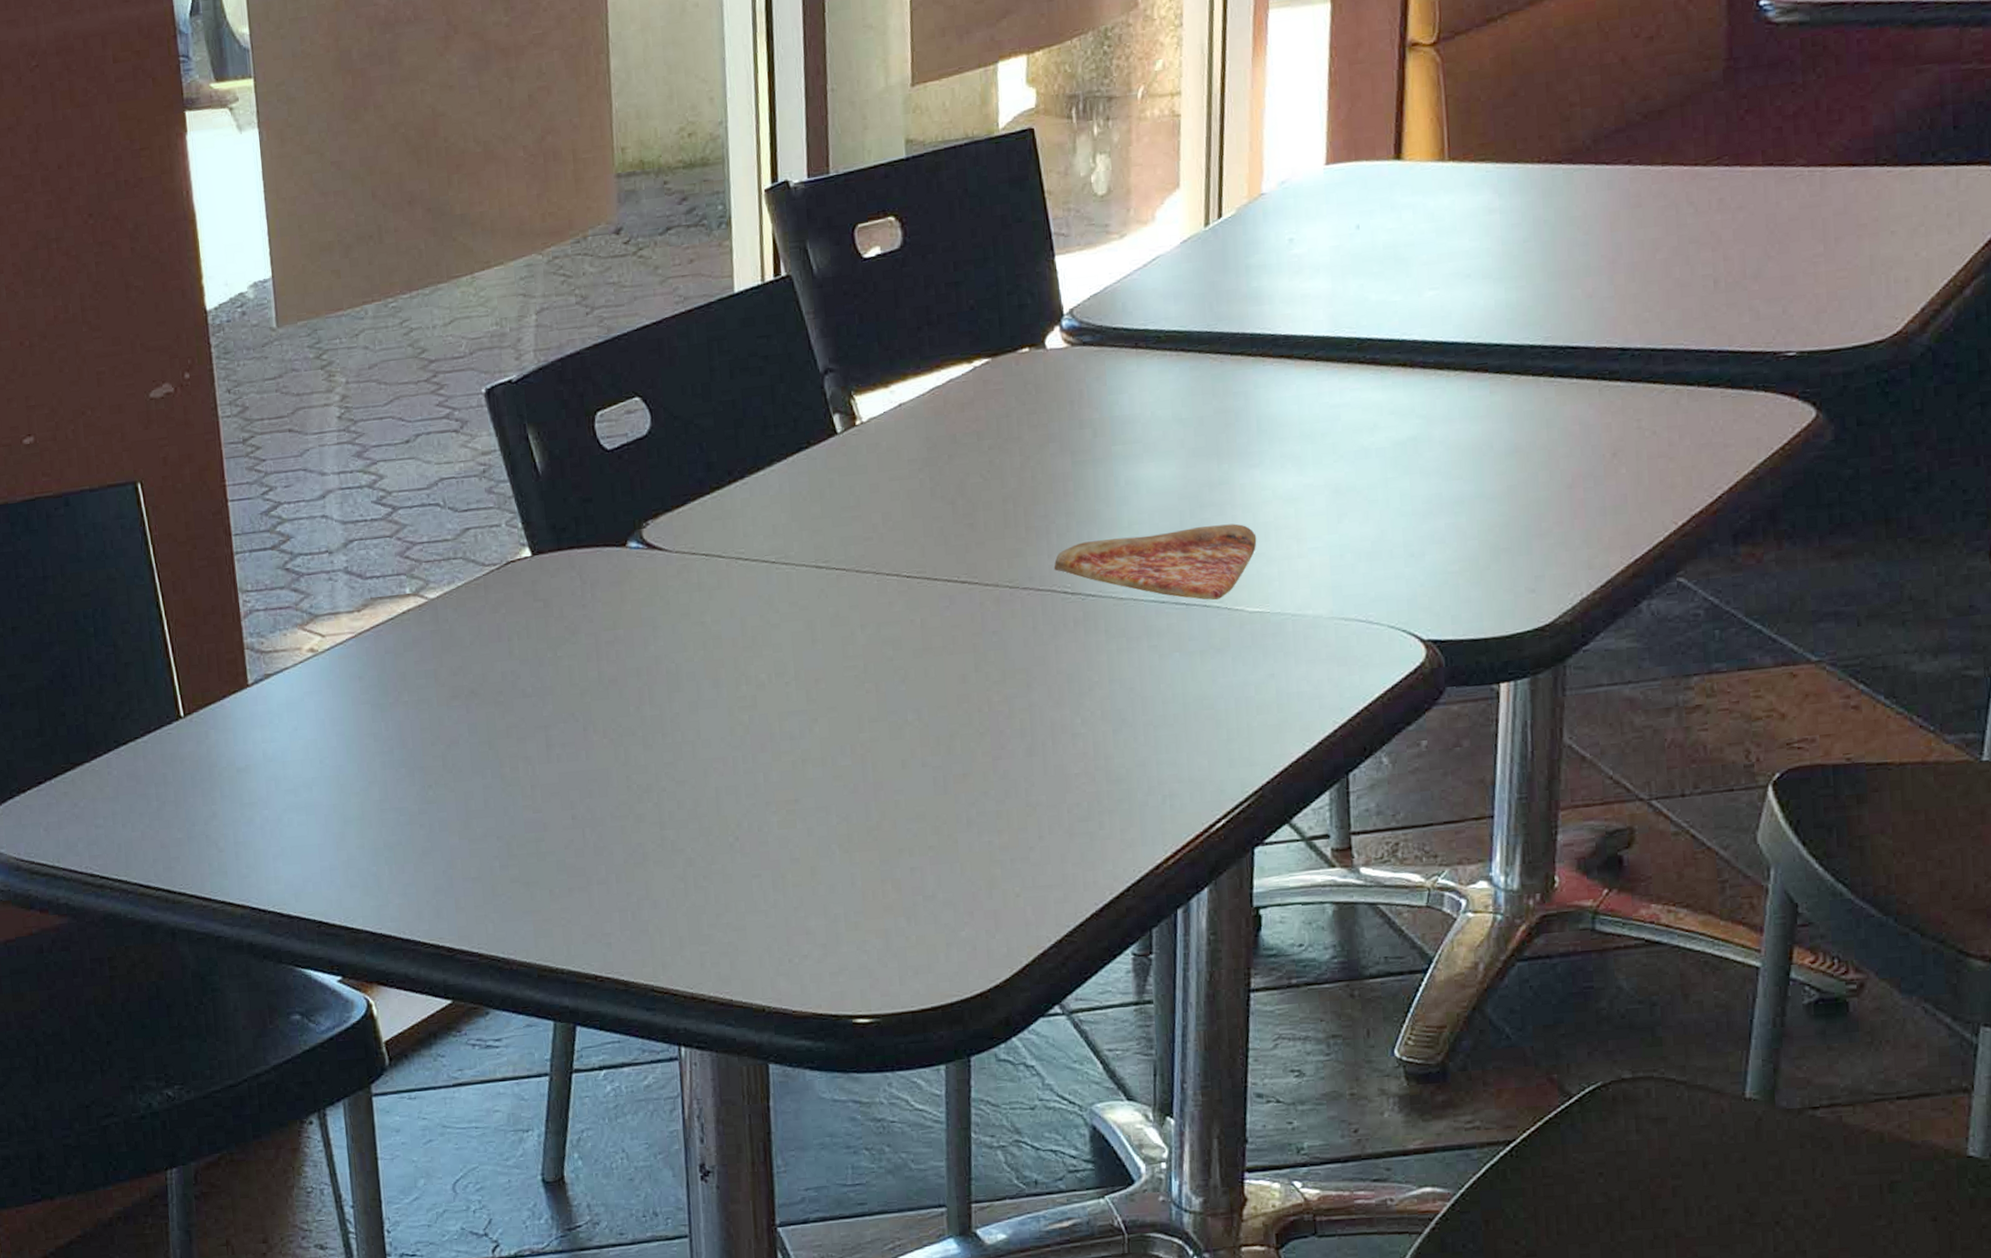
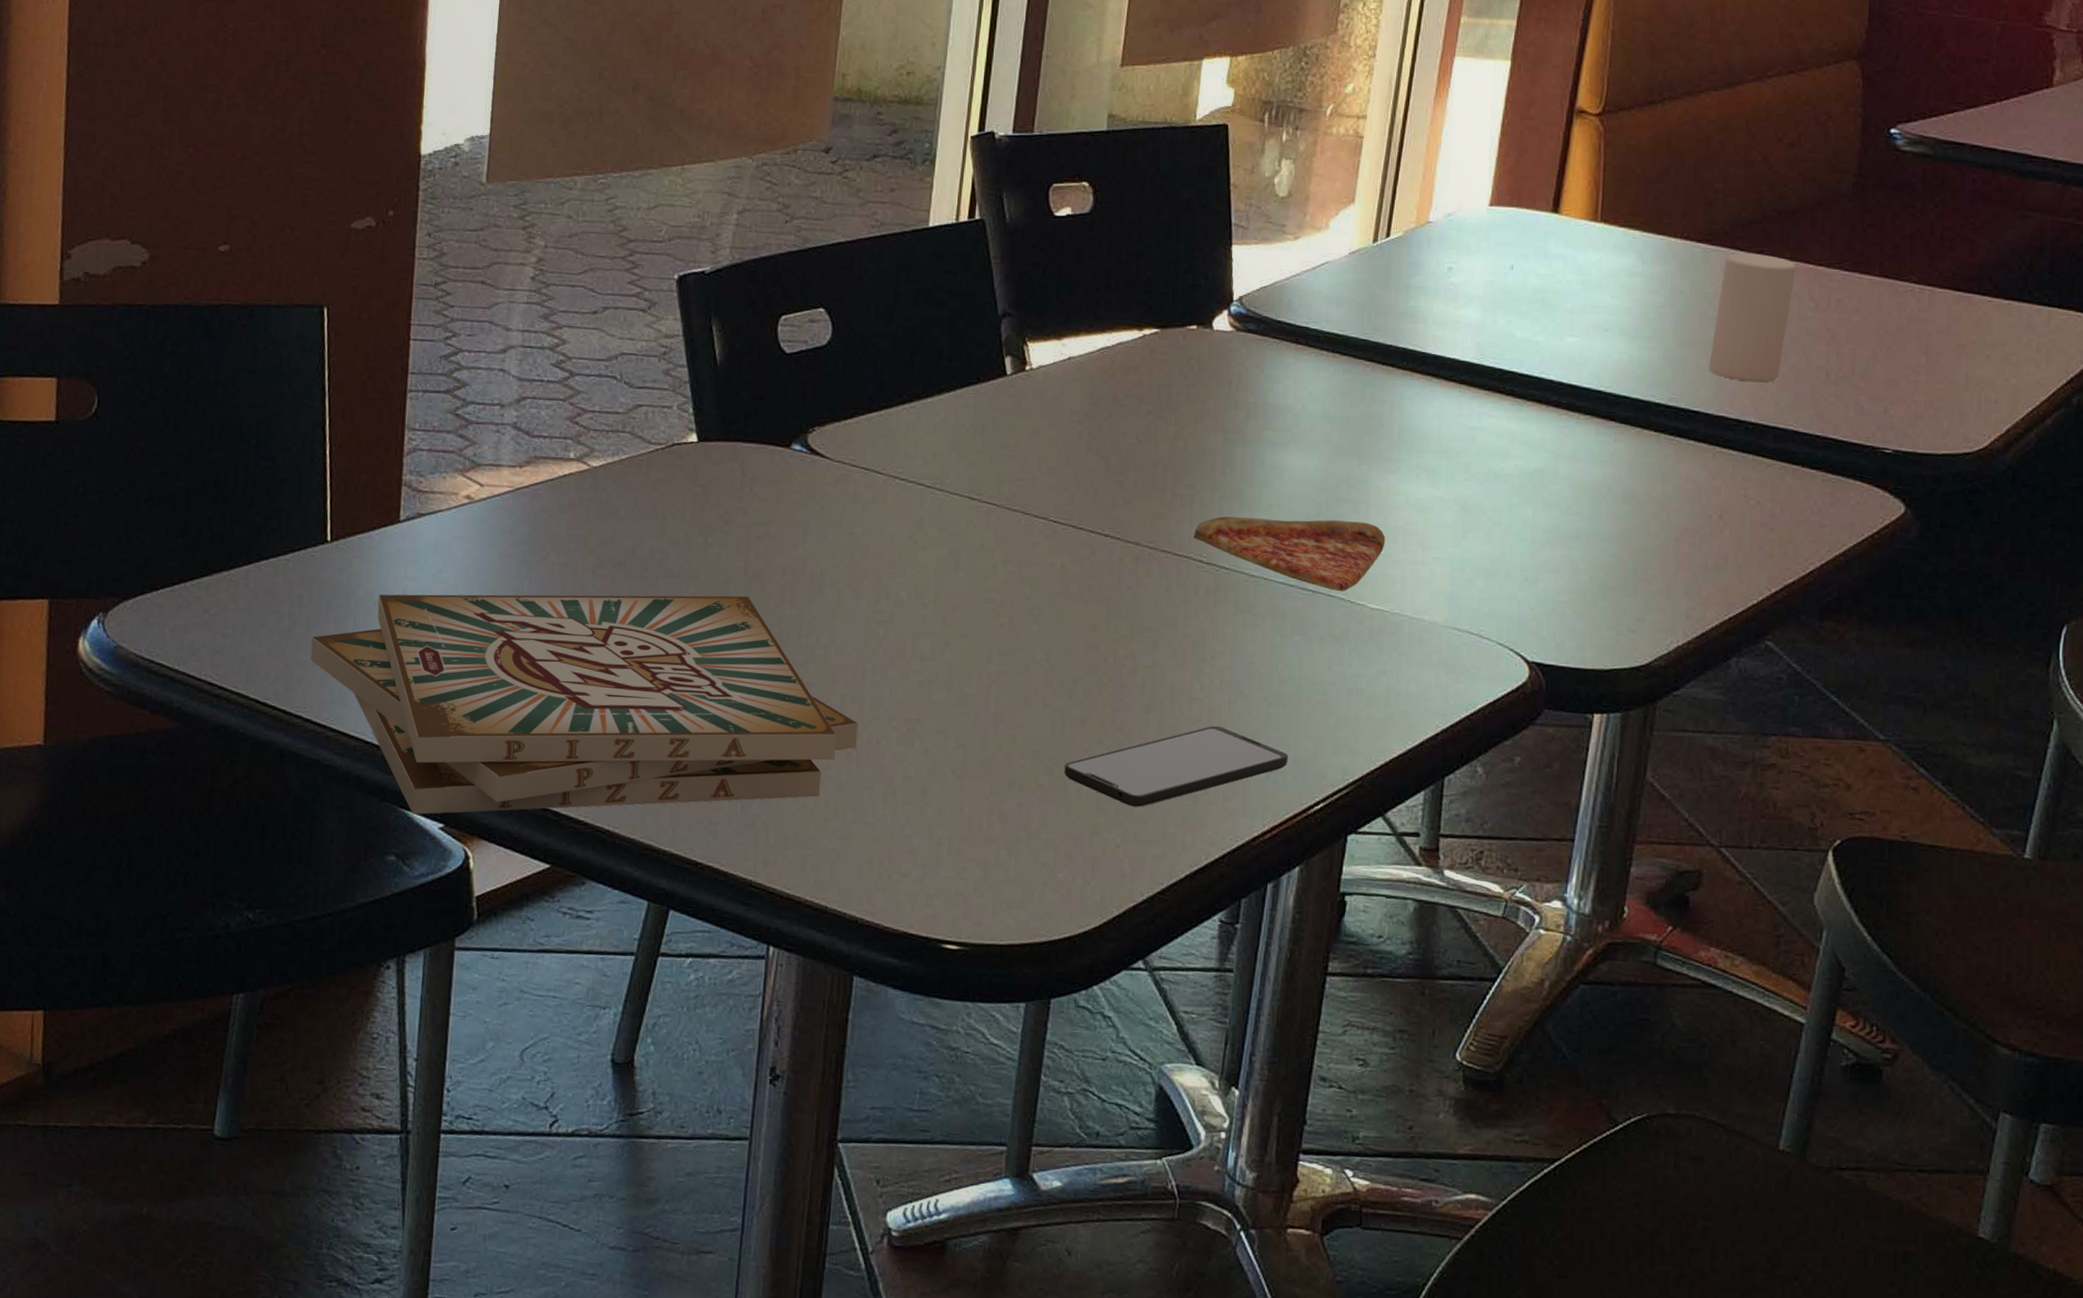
pizza box: none [181,703,739,971] -> present [310,594,858,815]
smartphone: none [952,758,1183,853] -> present [1064,725,1289,807]
cup: none [1584,164,1670,306] -> present [1709,253,1796,383]

